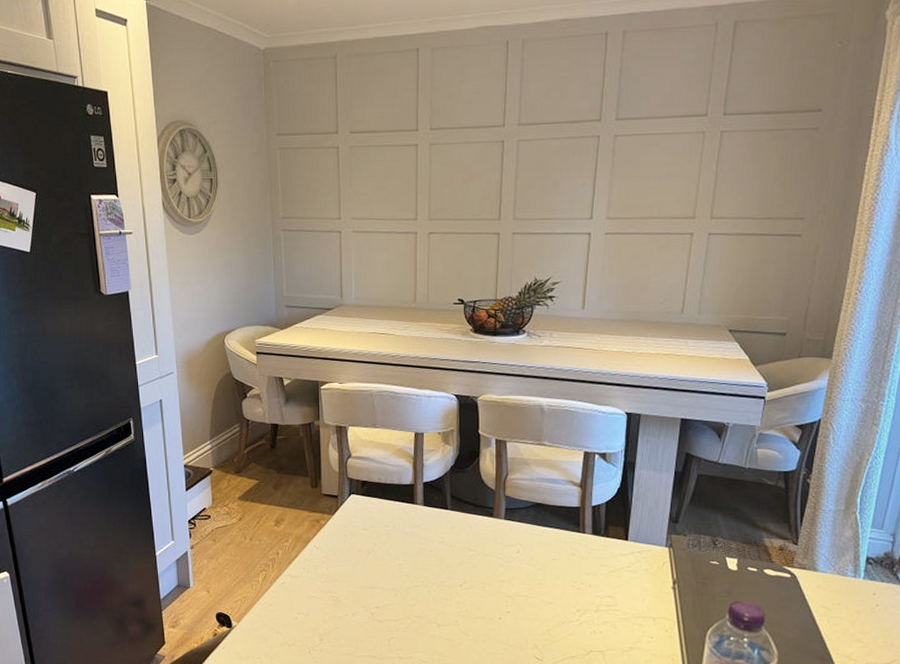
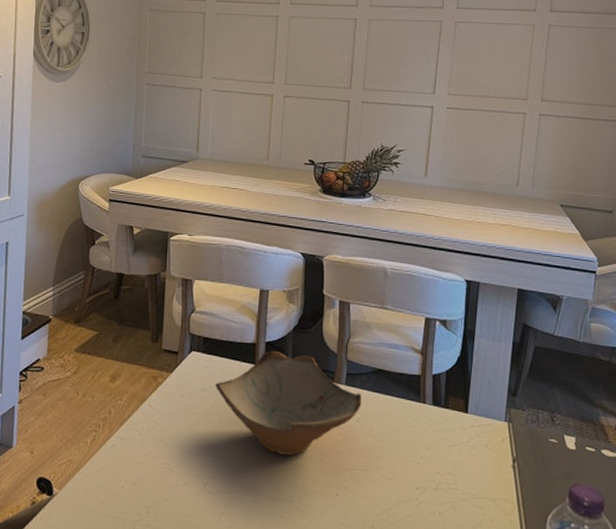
ceramic bowl: none [376,490,521,585] -> present [214,350,362,455]

